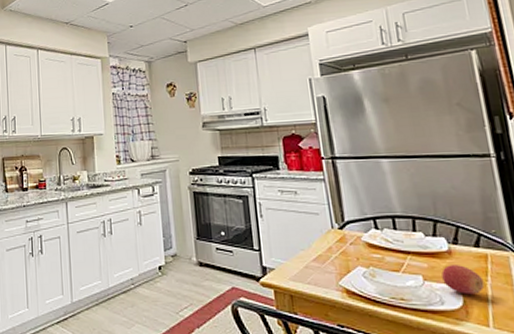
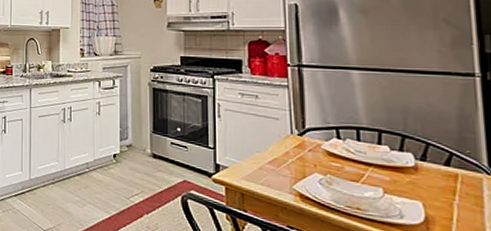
apple: present [441,265,485,294] -> none [404,180,451,212]

